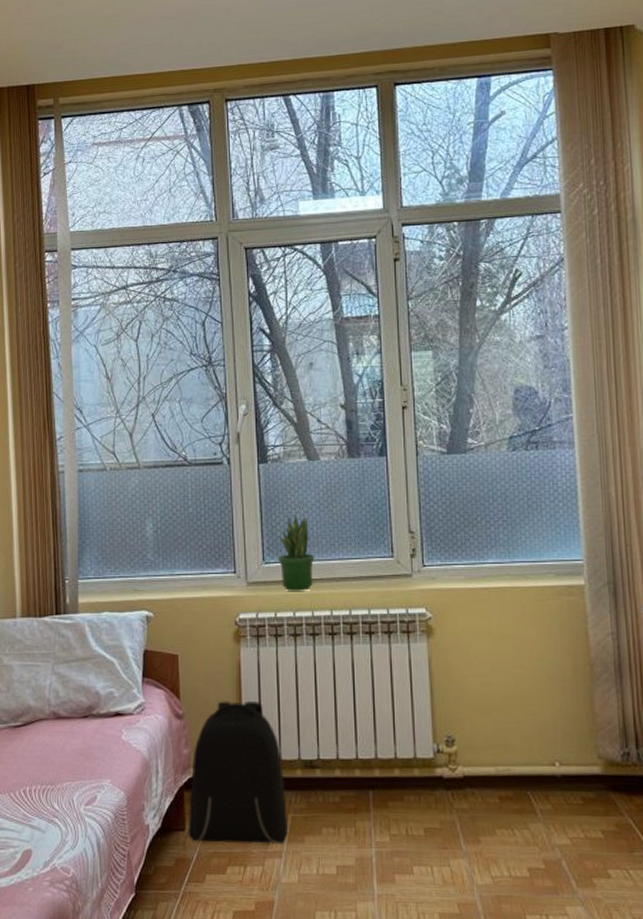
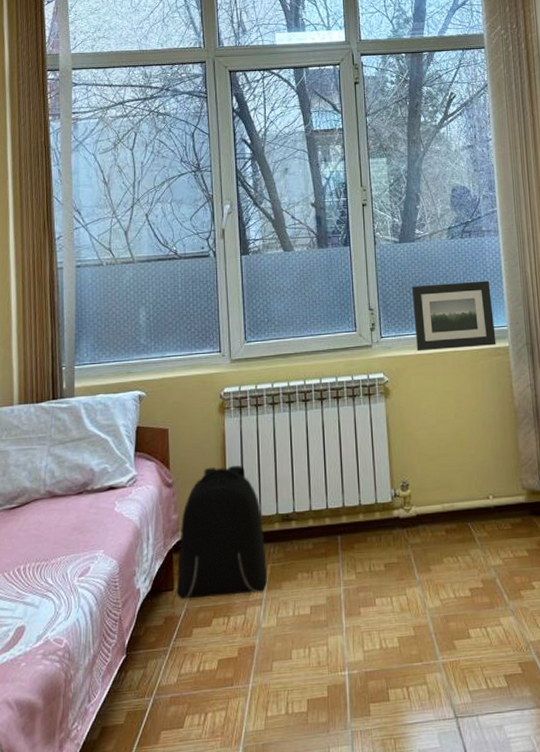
planter: present [277,515,315,591] -> none [258,298,290,365]
picture frame: none [461,503,568,585] -> present [411,280,496,352]

